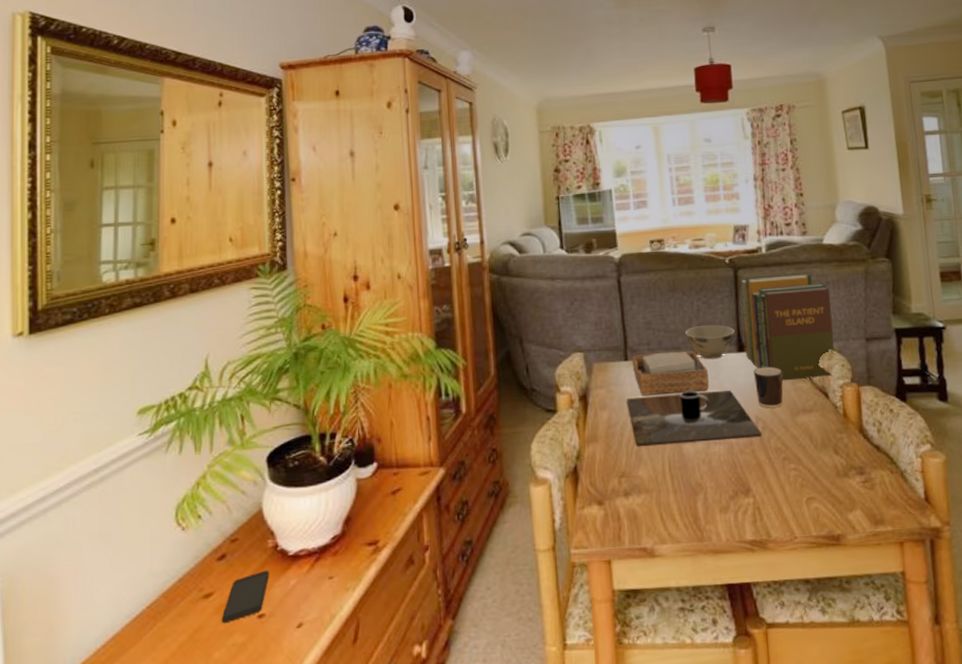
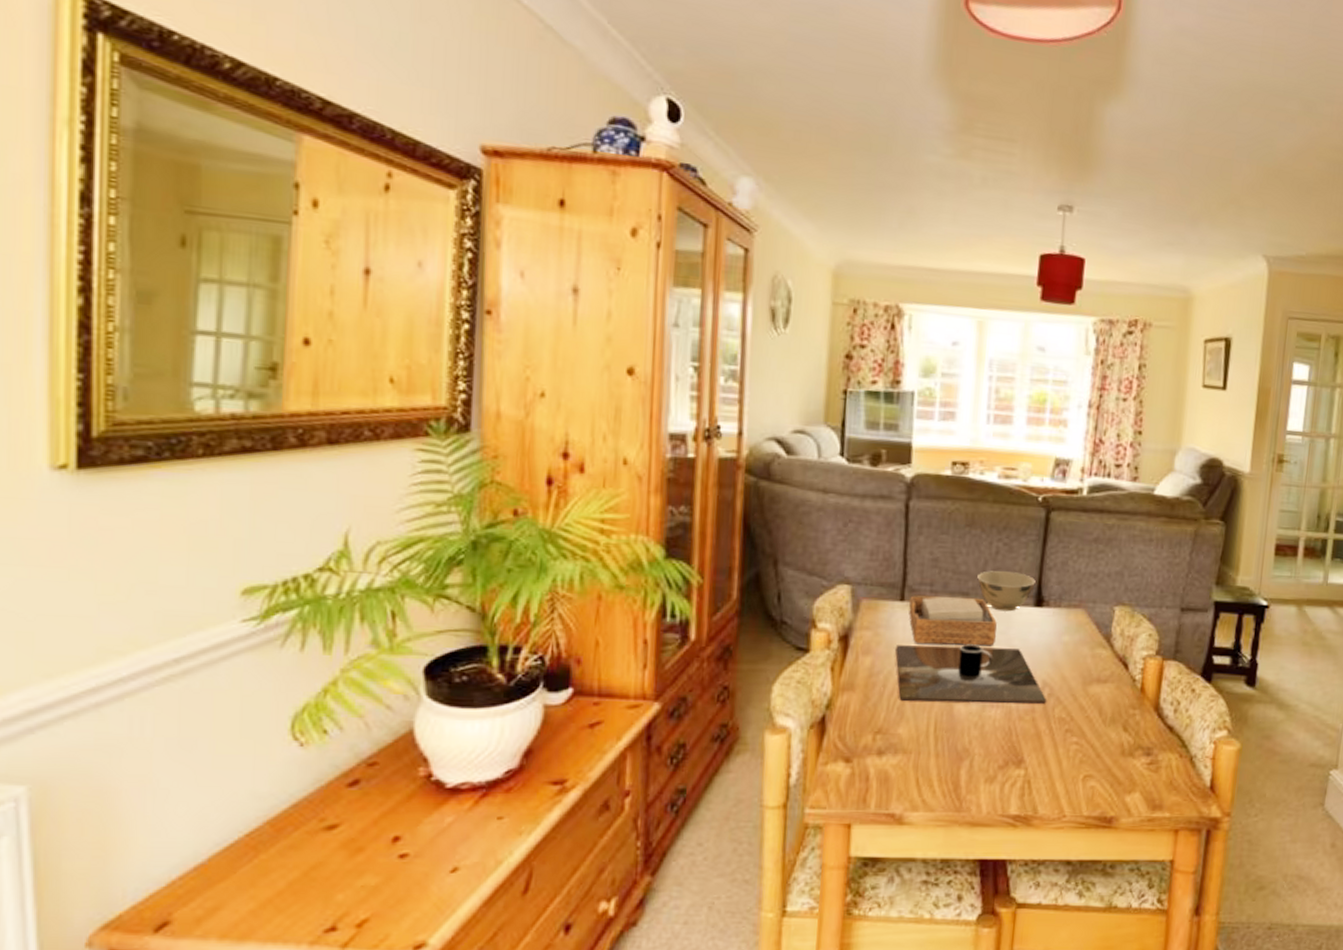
mobile phone: present [221,570,270,624] -> none [348,803,418,862]
books: present [740,274,834,380] -> none [1044,522,1152,646]
mug: present [753,366,783,408] -> none [1048,626,1083,674]

